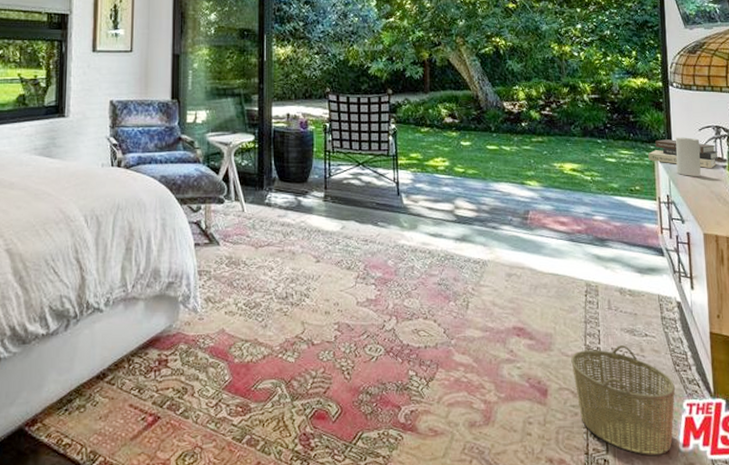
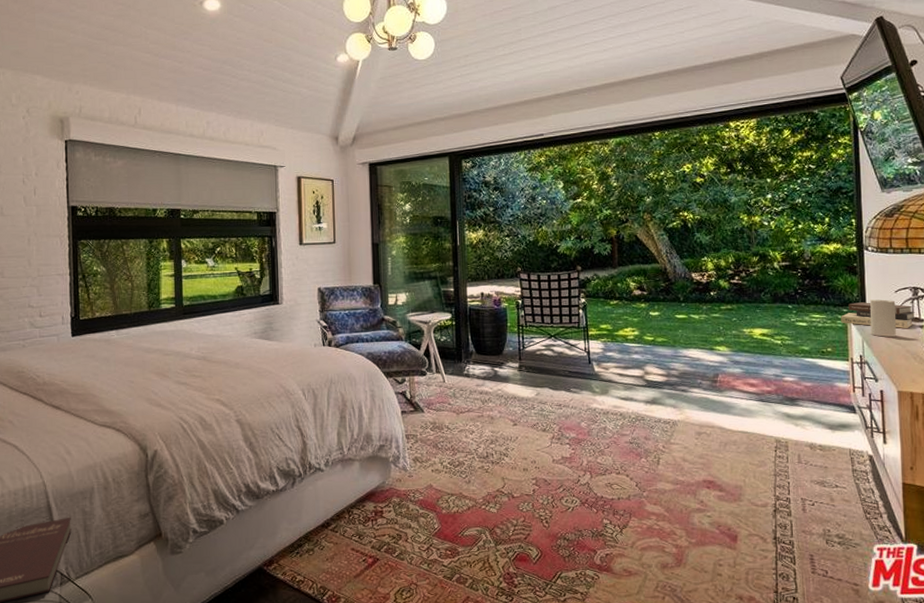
basket: present [571,345,676,455] -> none [761,496,866,594]

